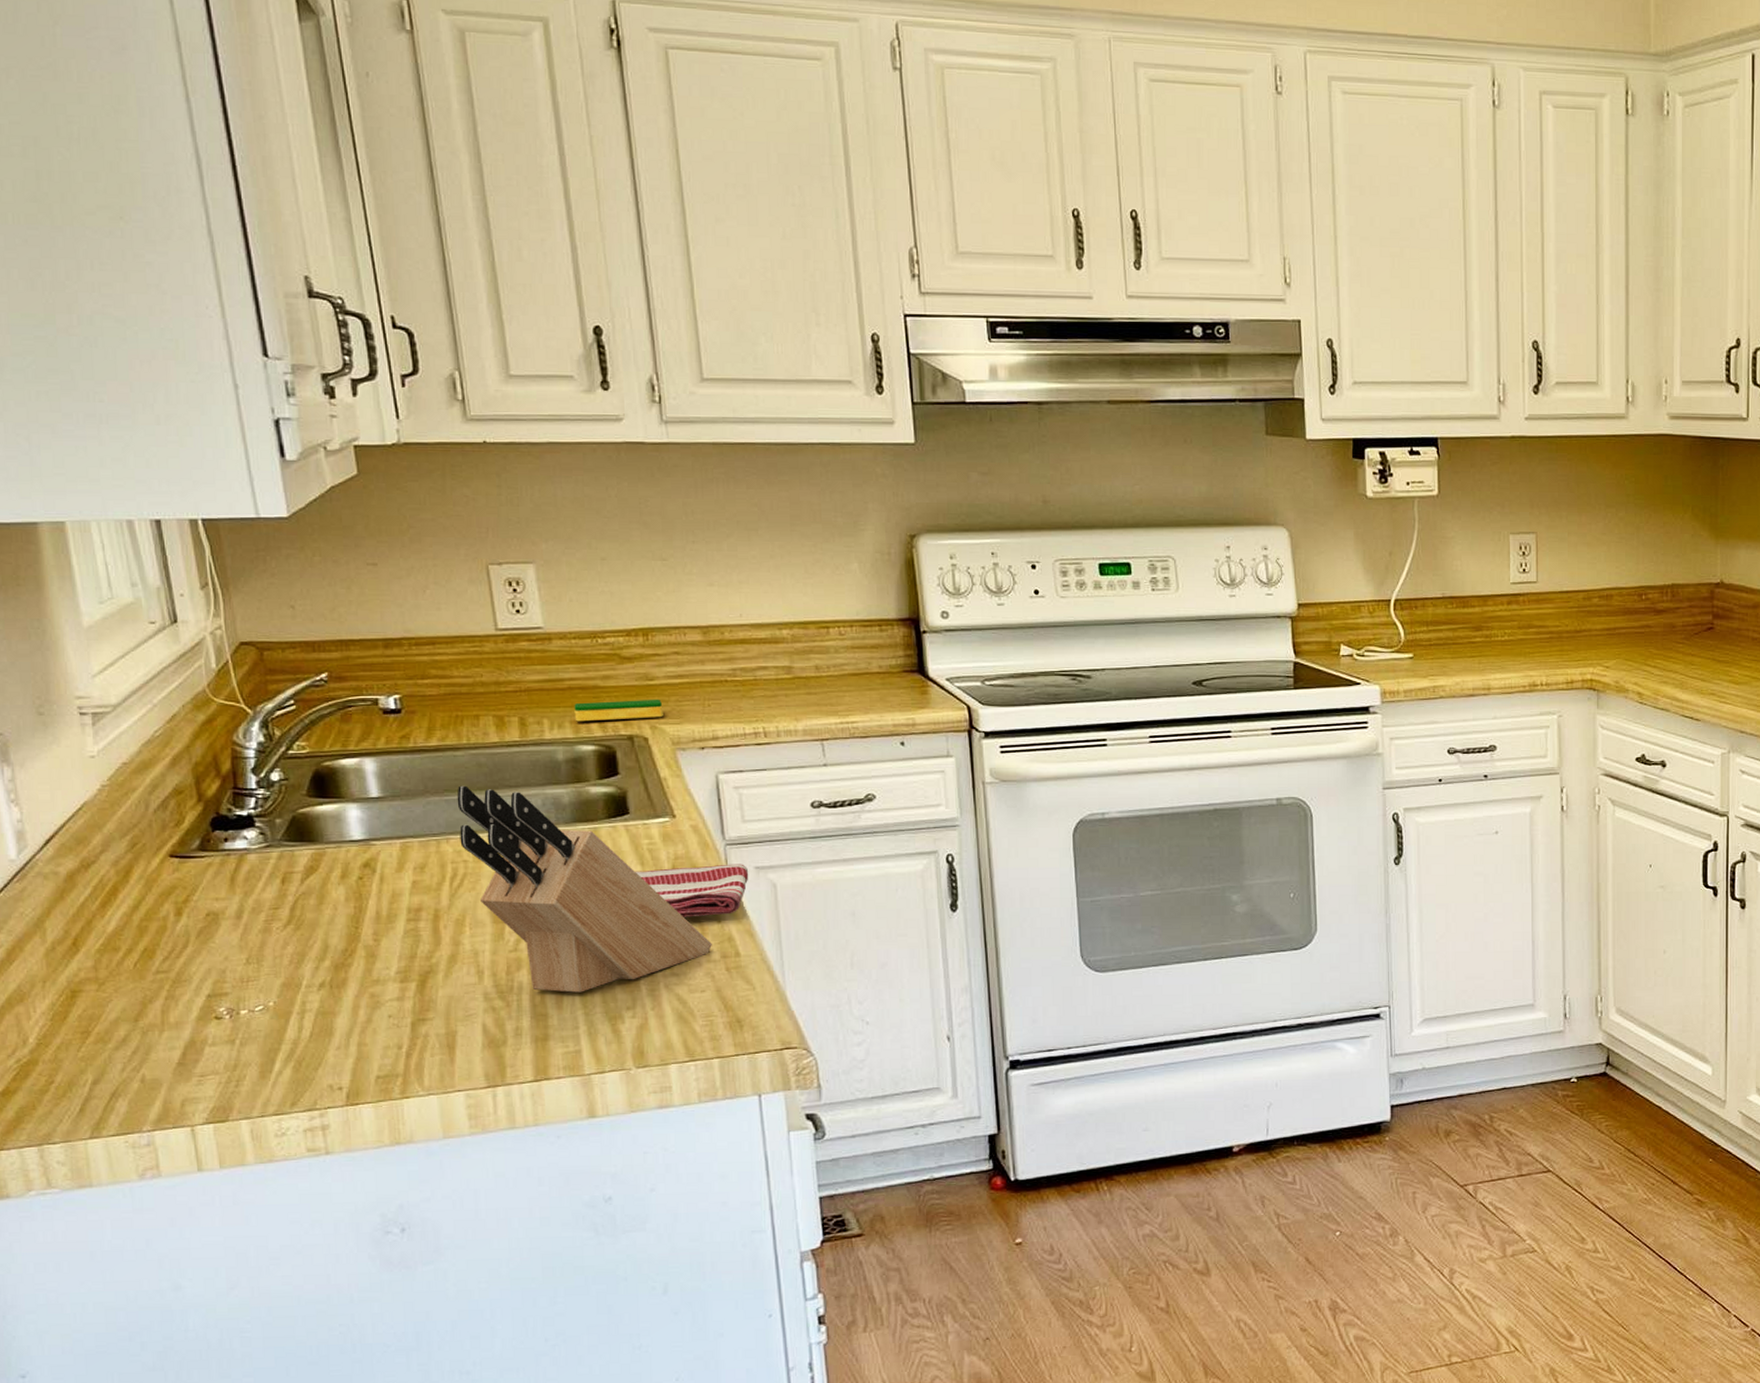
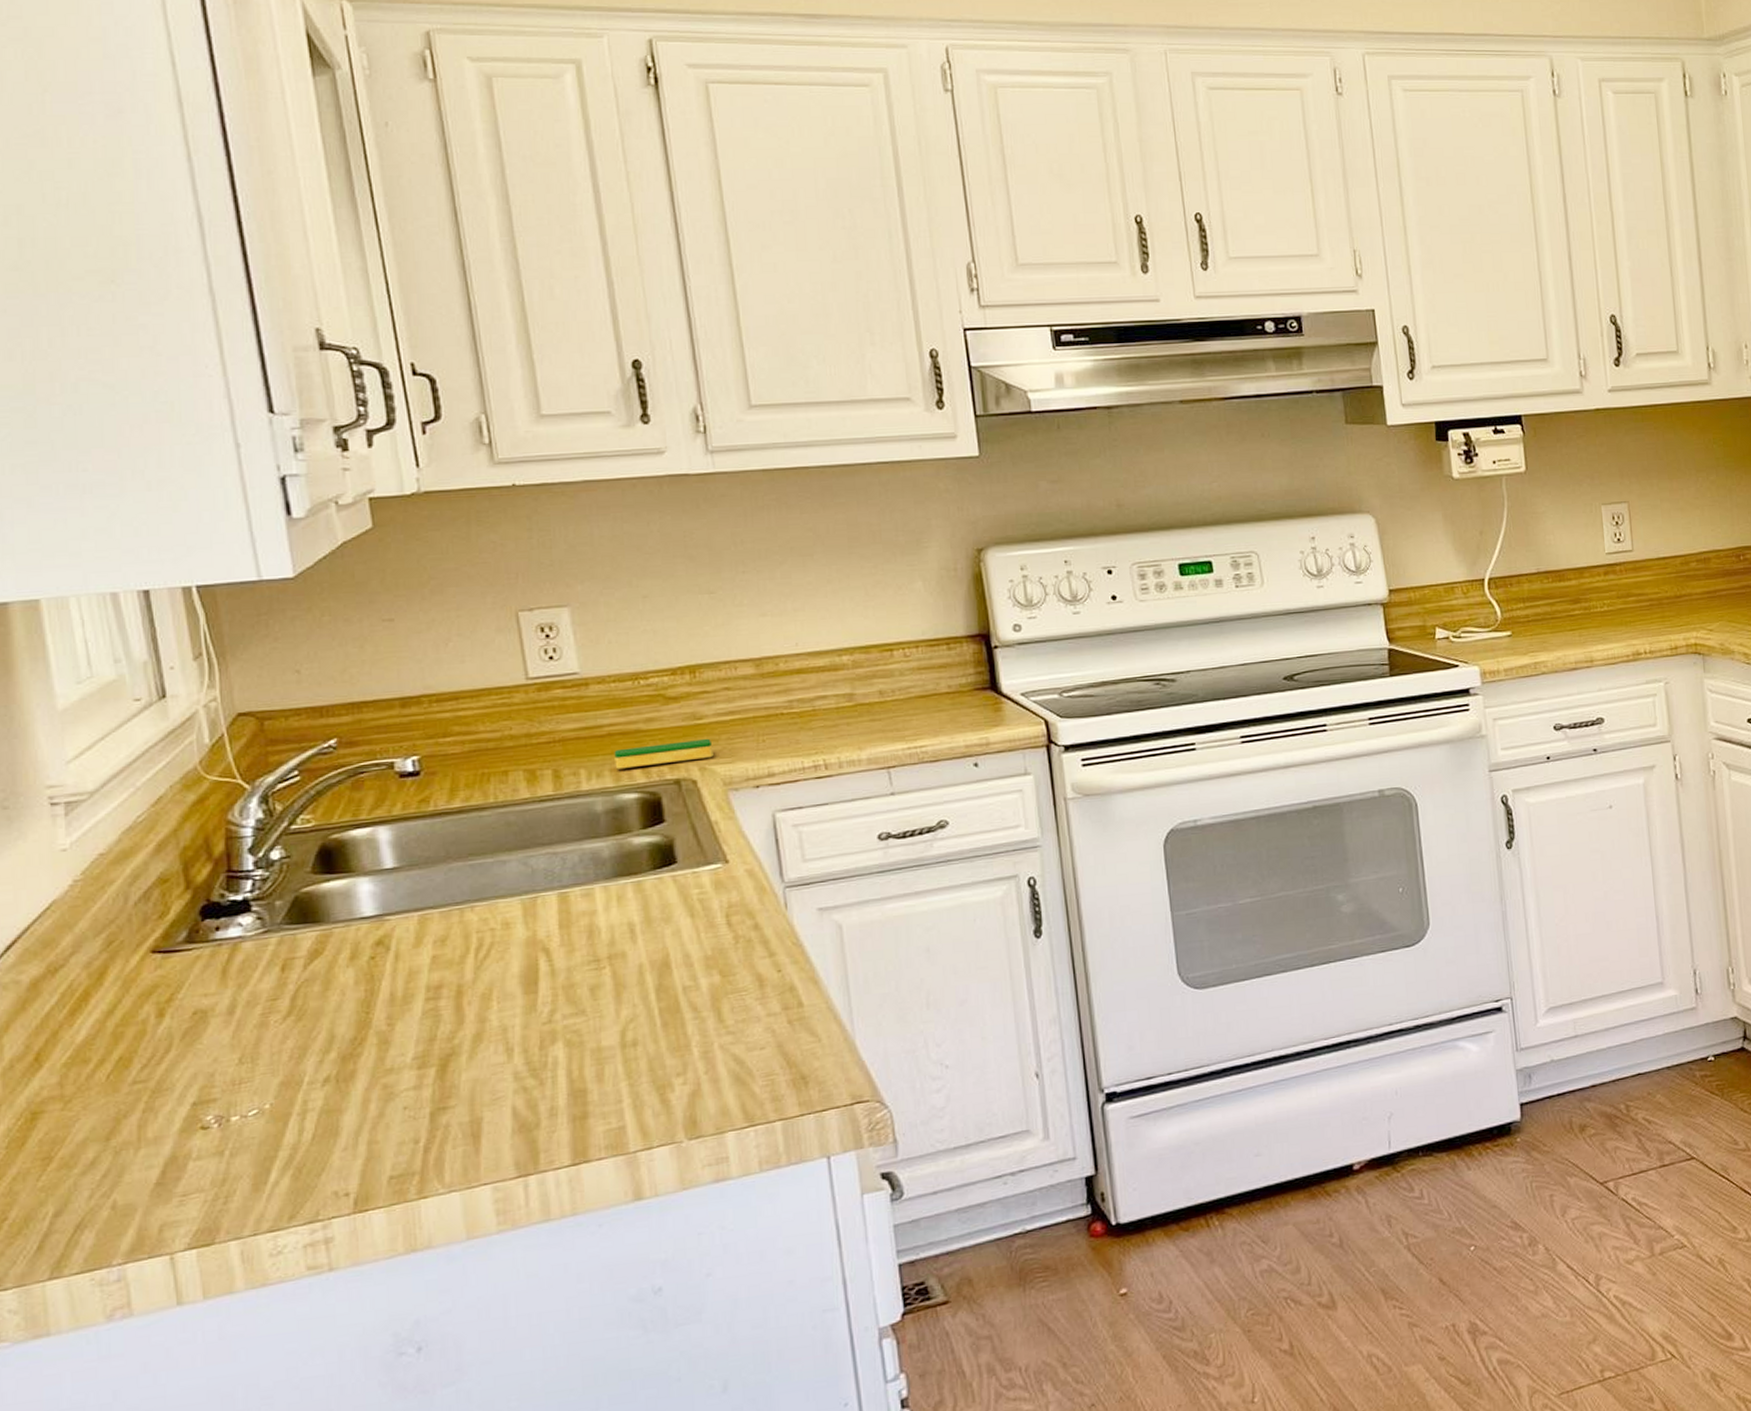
knife block: present [457,785,712,993] -> none [482,847,772,1065]
dish towel: present [635,864,749,917] -> none [684,906,812,970]

